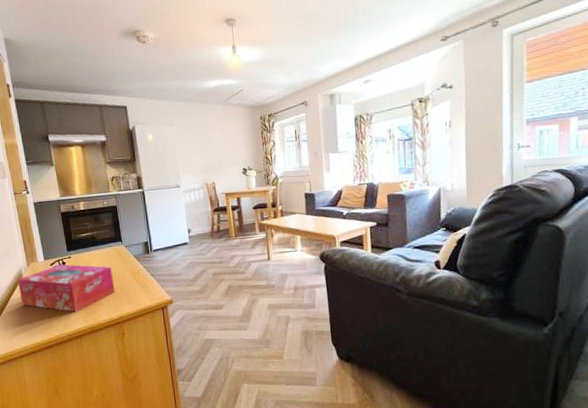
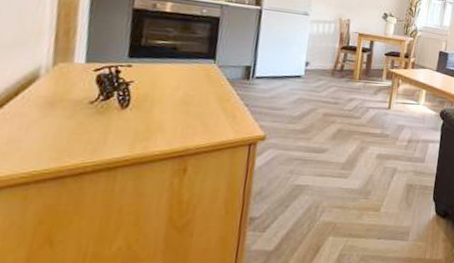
tissue box: present [17,264,115,312] -> none [24,72,192,136]

